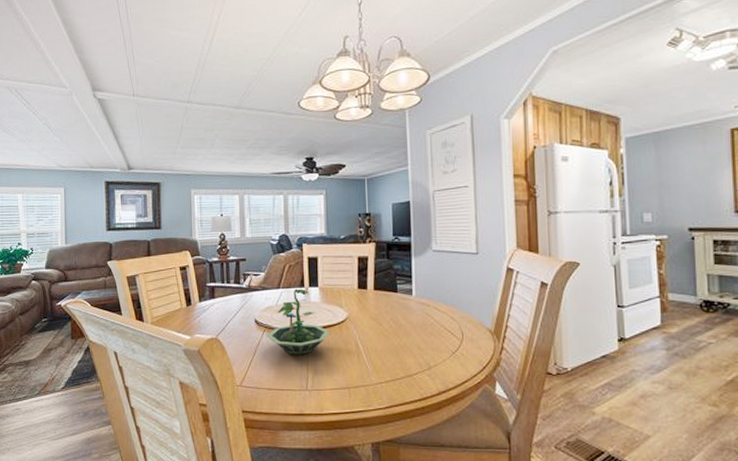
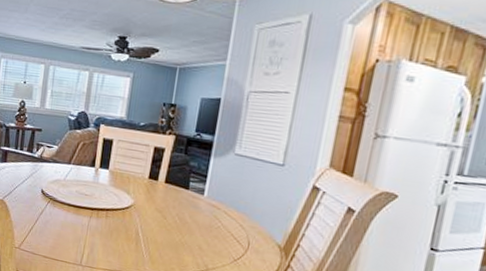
terrarium: present [267,288,330,355] -> none [50,167,113,232]

